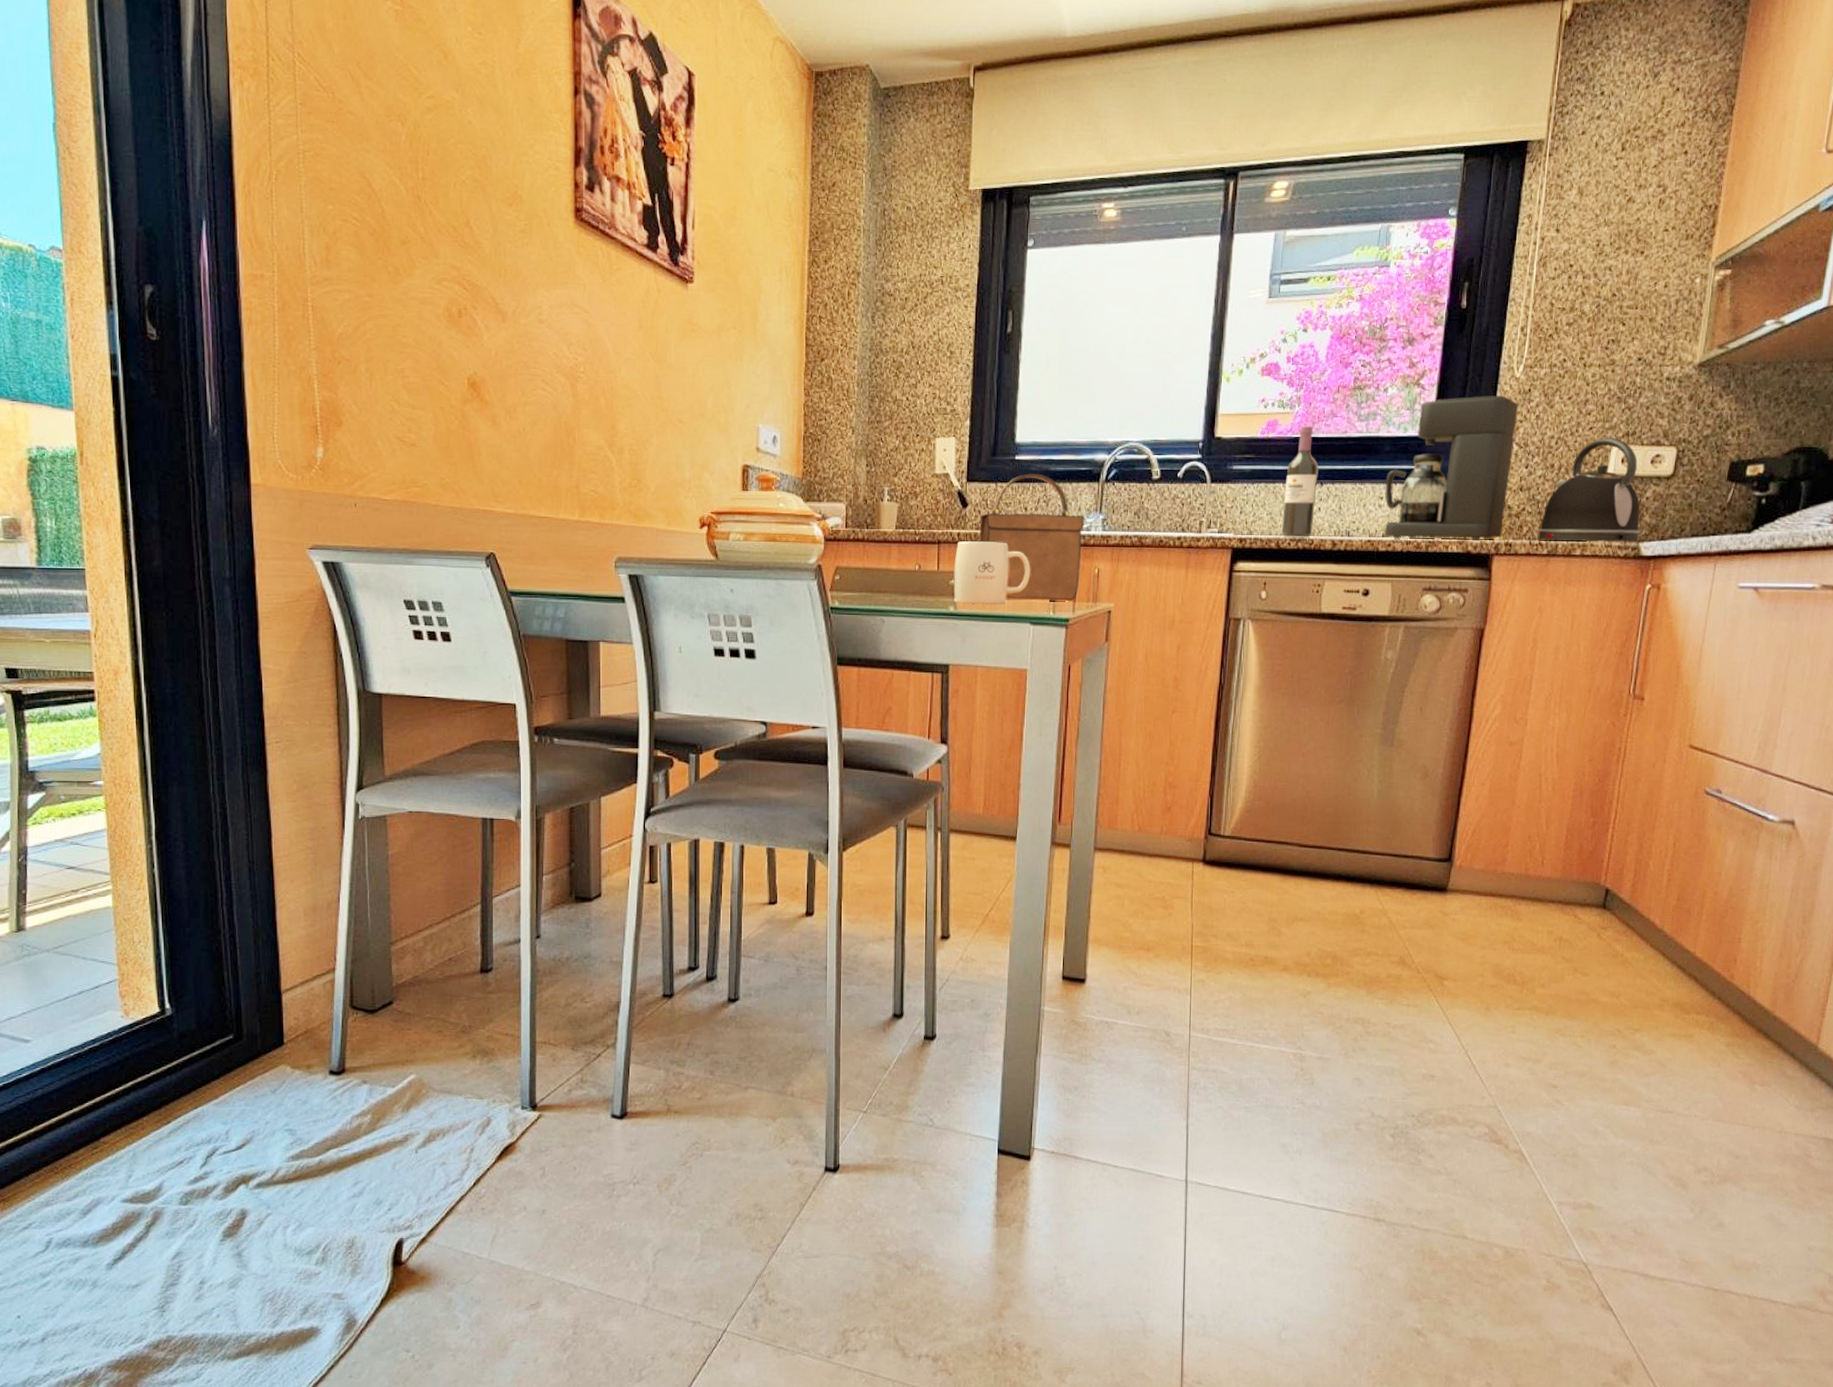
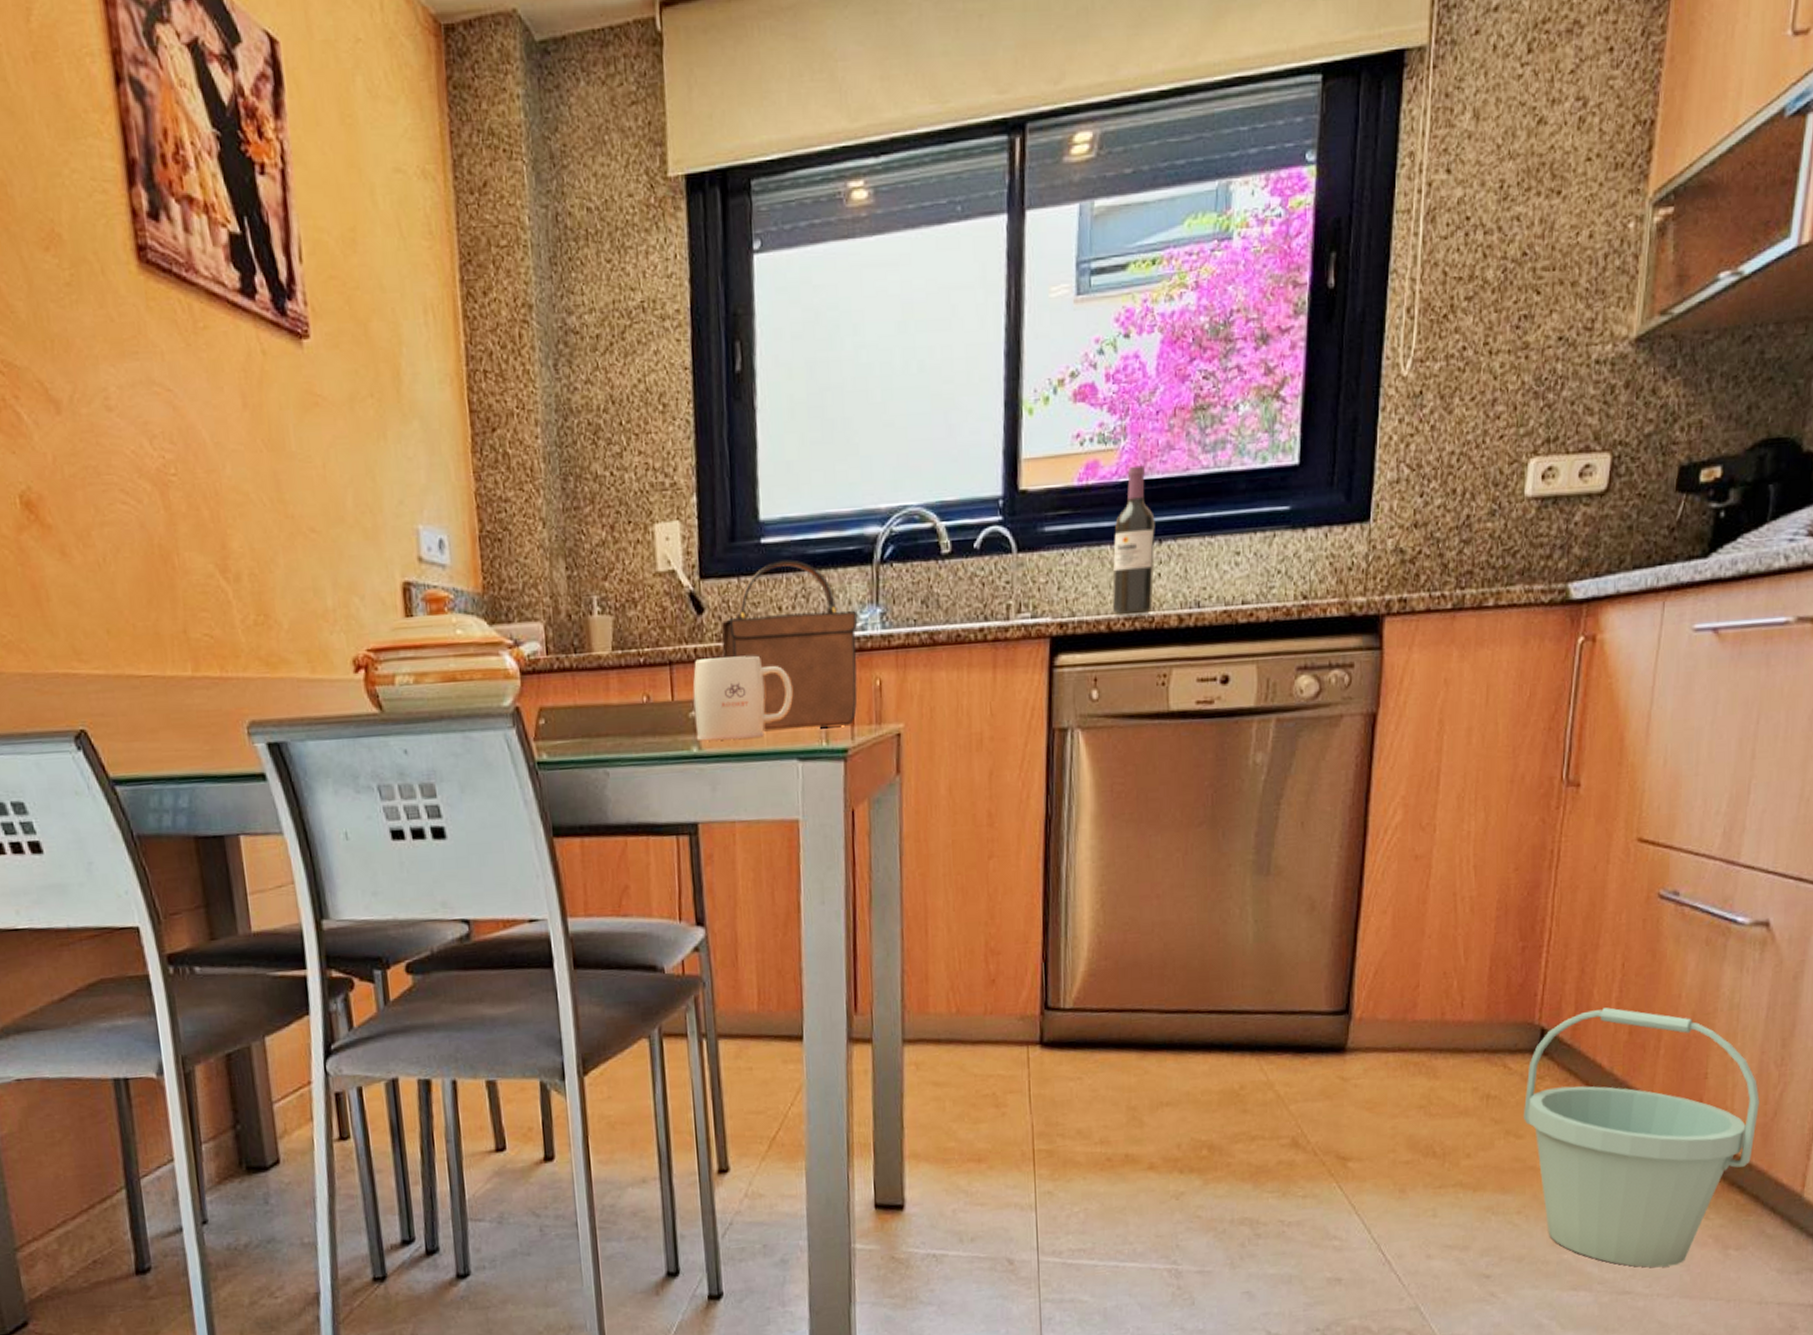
coffee maker: present [1384,395,1519,540] -> none [1242,402,1408,606]
kettle: present [1537,437,1642,542] -> none [1438,446,1570,591]
bucket: none [1588,877,1783,1094] -> present [1523,1007,1760,1268]

